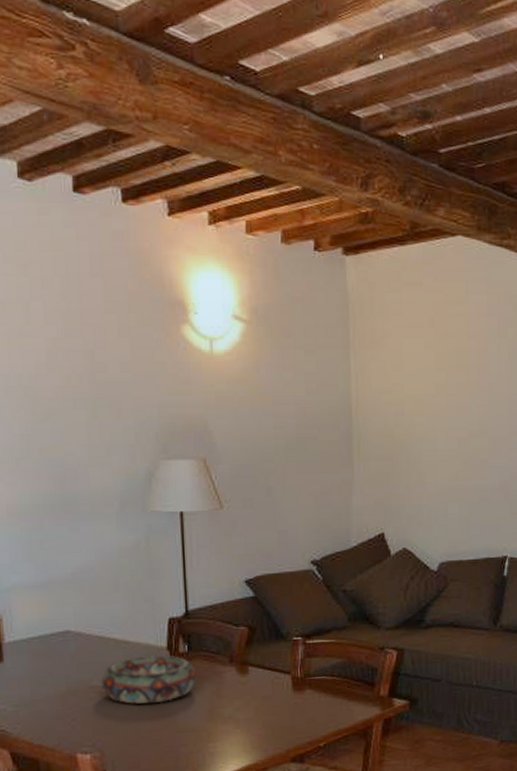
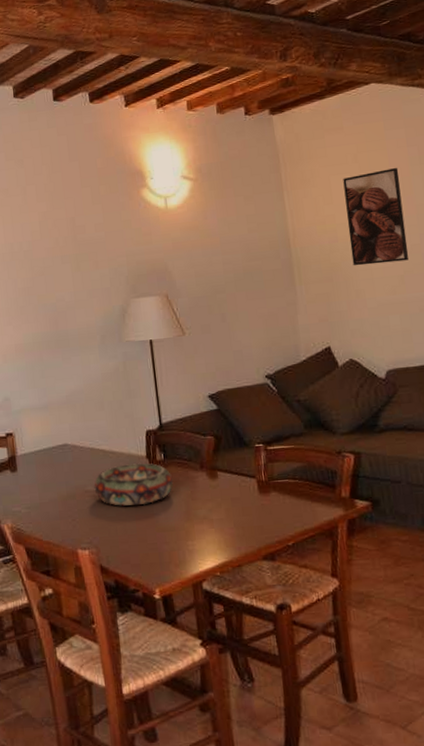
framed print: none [416,339,476,445] -> present [343,168,409,266]

